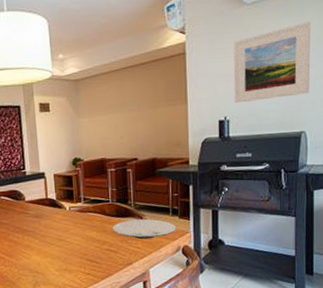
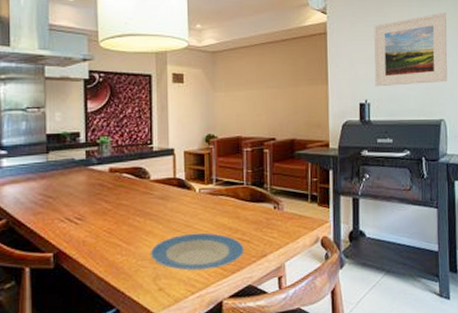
plate: none [29,245,112,278] -> present [150,232,245,271]
plate: present [112,219,177,240] -> none [246,205,316,228]

